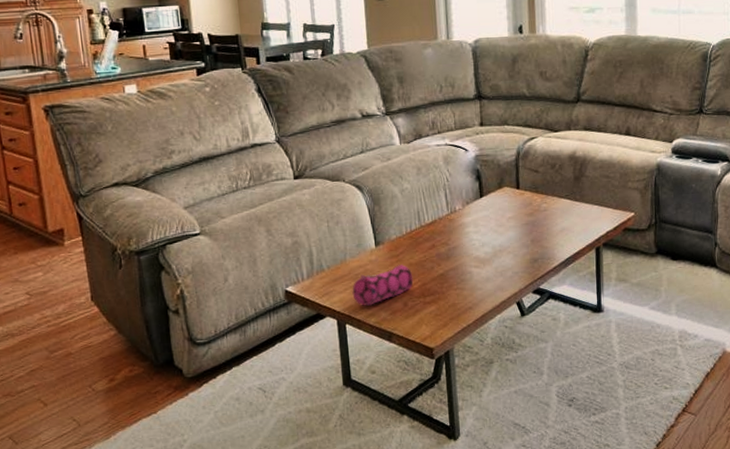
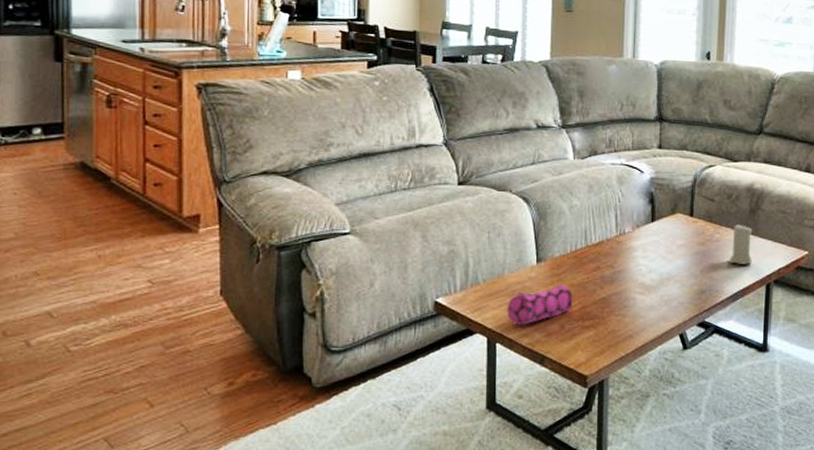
candle: none [558,191,581,231] -> present [729,223,753,264]

